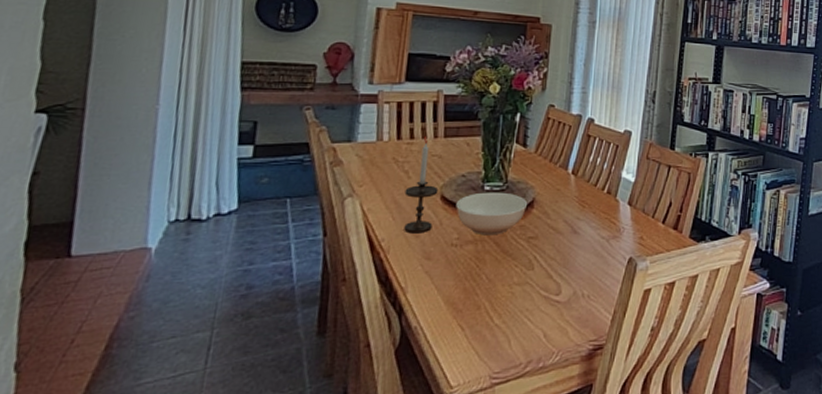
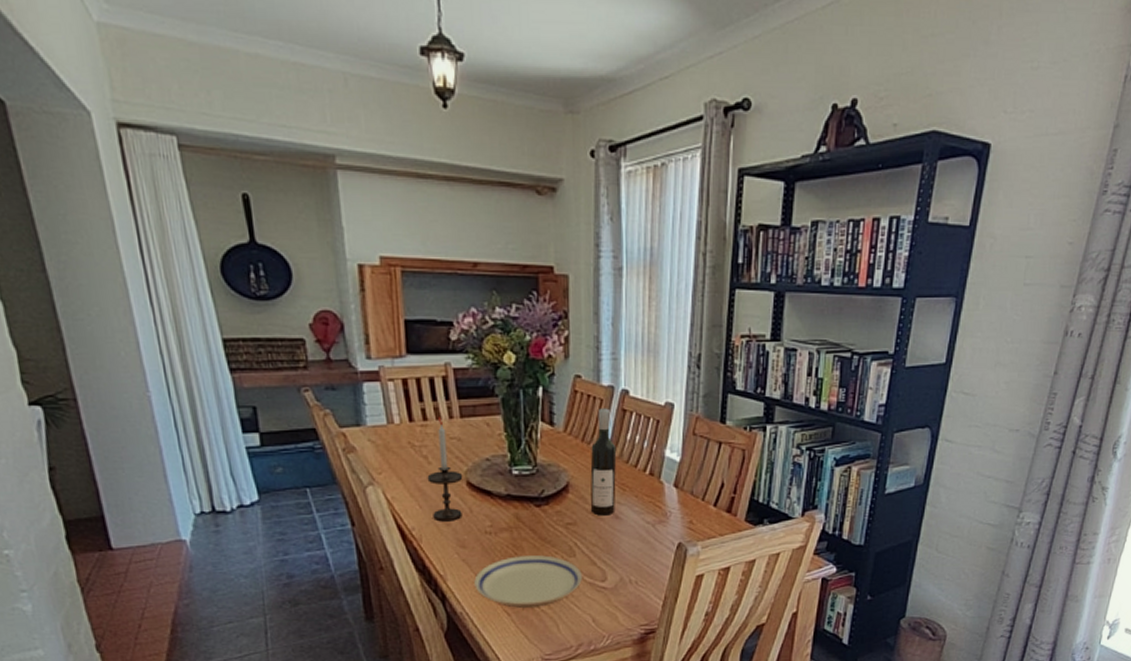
plate: none [433,268,538,322] -> present [474,555,582,608]
bowl: present [456,192,528,236] -> none [484,476,562,522]
bottle: none [551,133,580,231] -> present [590,408,617,516]

